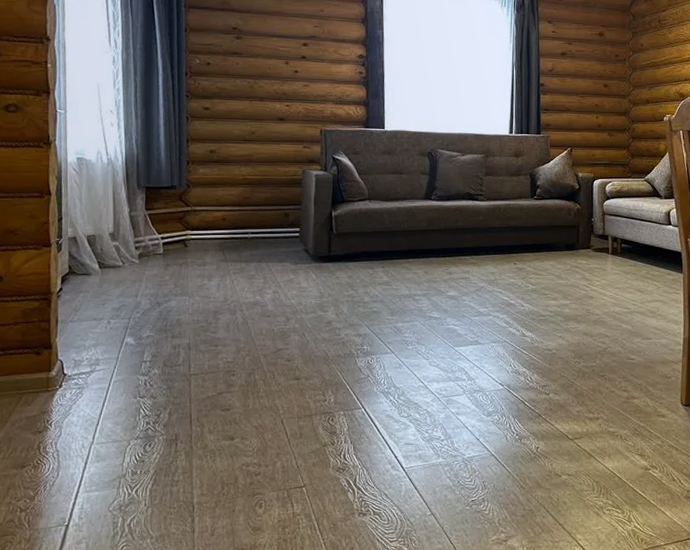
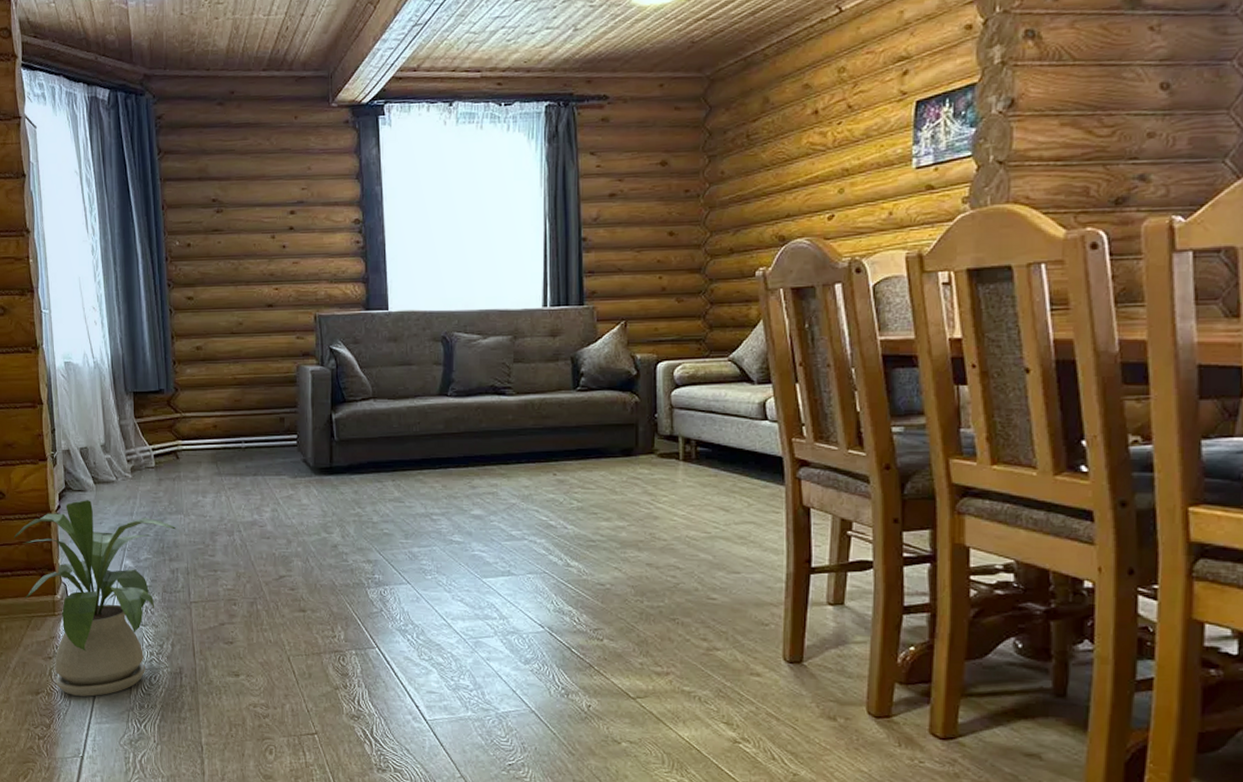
house plant: none [9,282,181,467] -> present [14,499,177,697]

